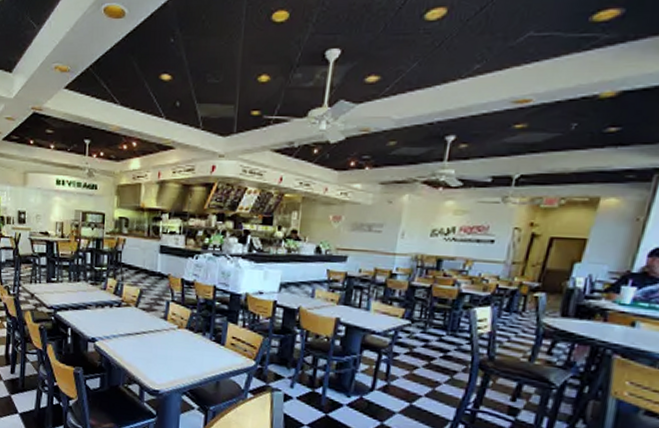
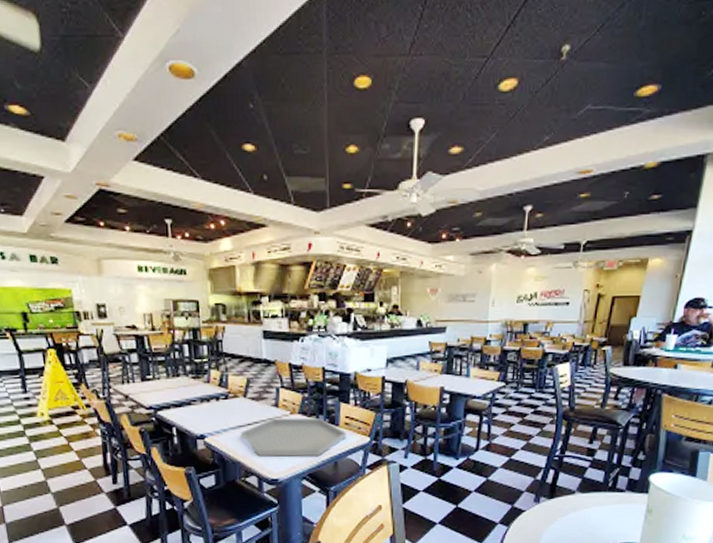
tray: none [128,330,232,374] -> present [240,418,347,457]

